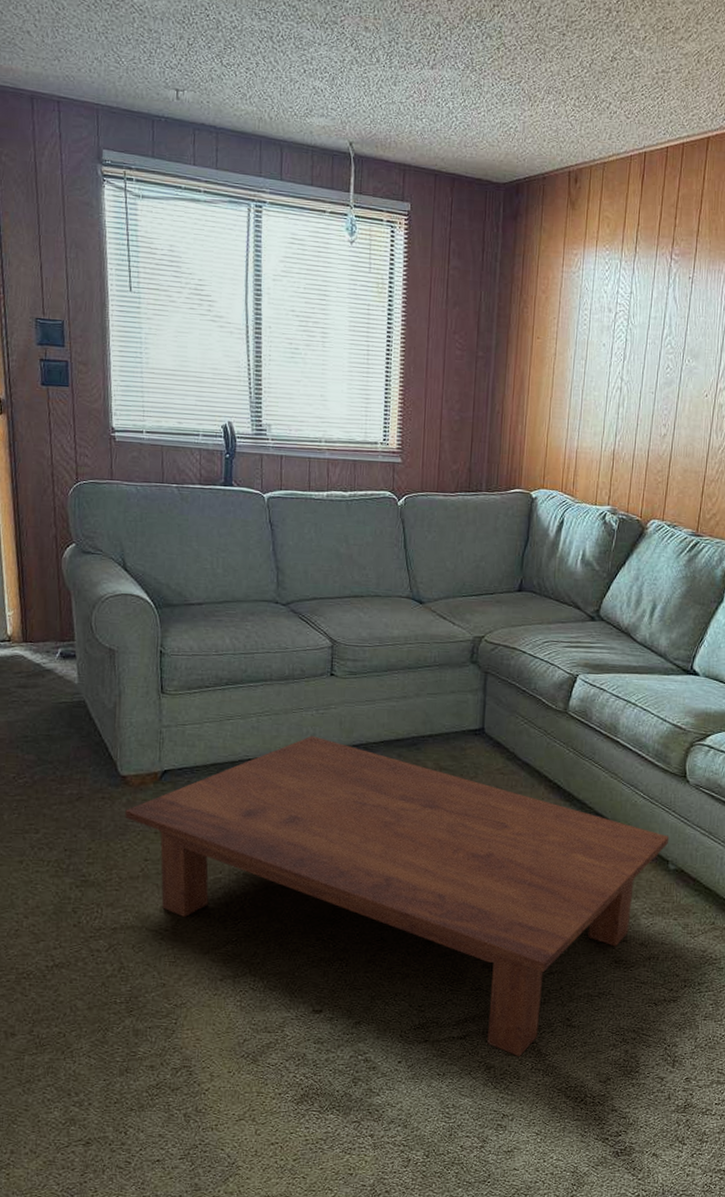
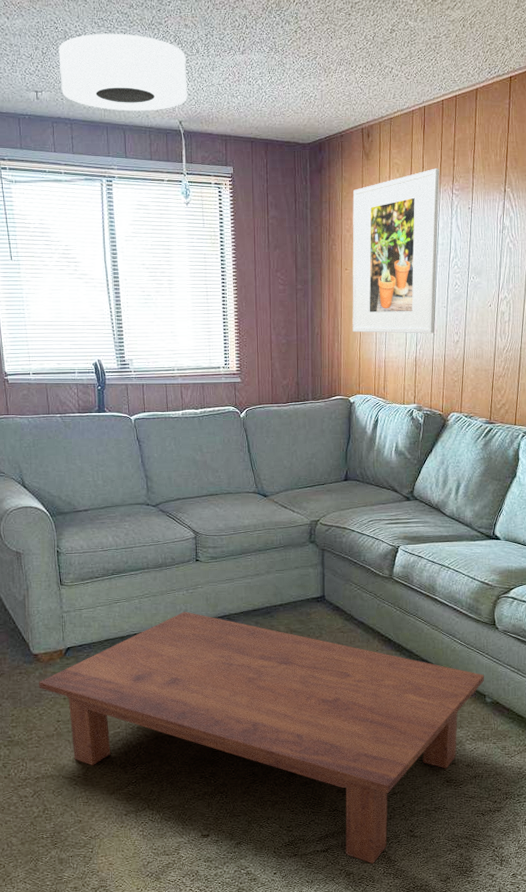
ceiling light: none [208,27,363,127] -> present [58,33,187,111]
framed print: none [541,226,658,424] -> present [352,168,440,334]

